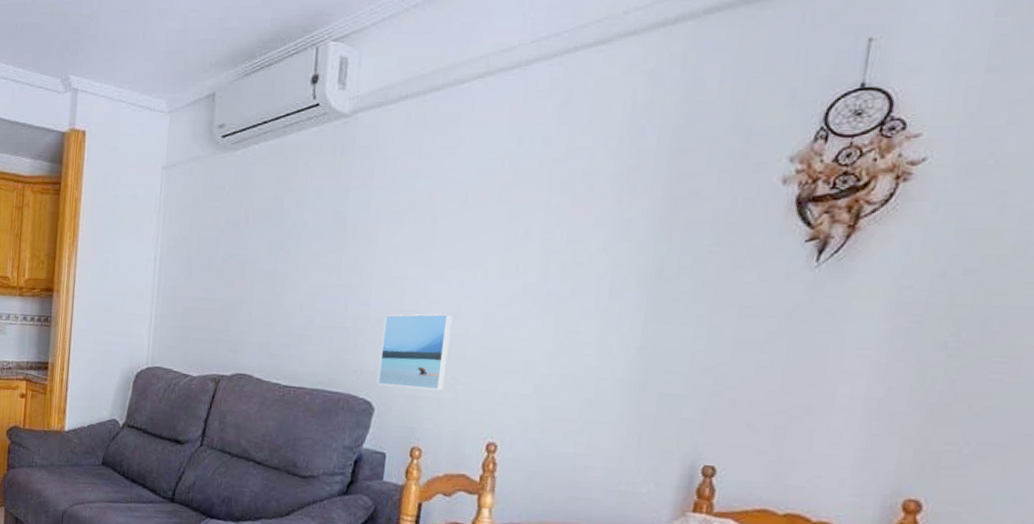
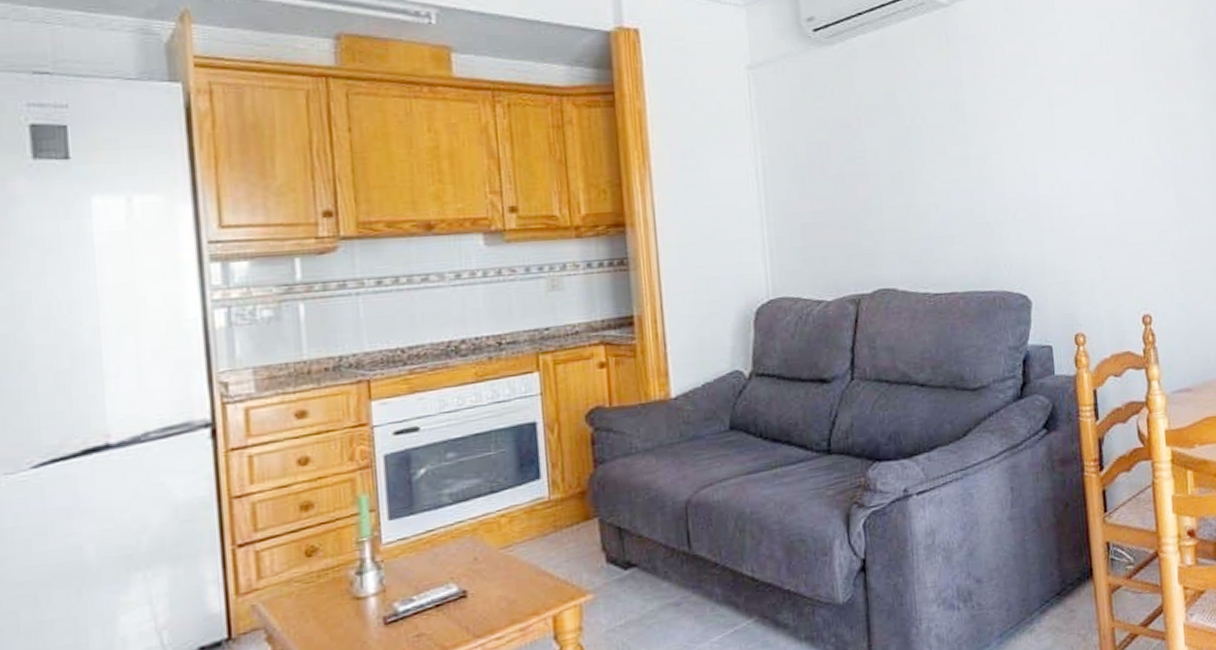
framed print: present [378,313,454,391] -> none [1023,194,1093,277]

